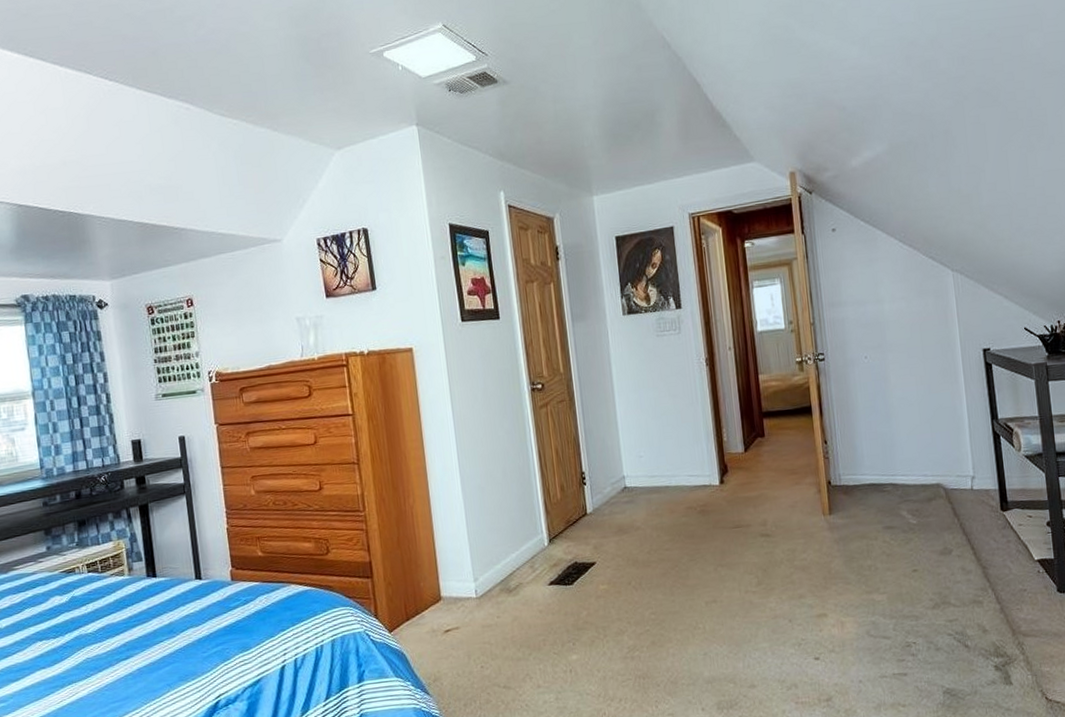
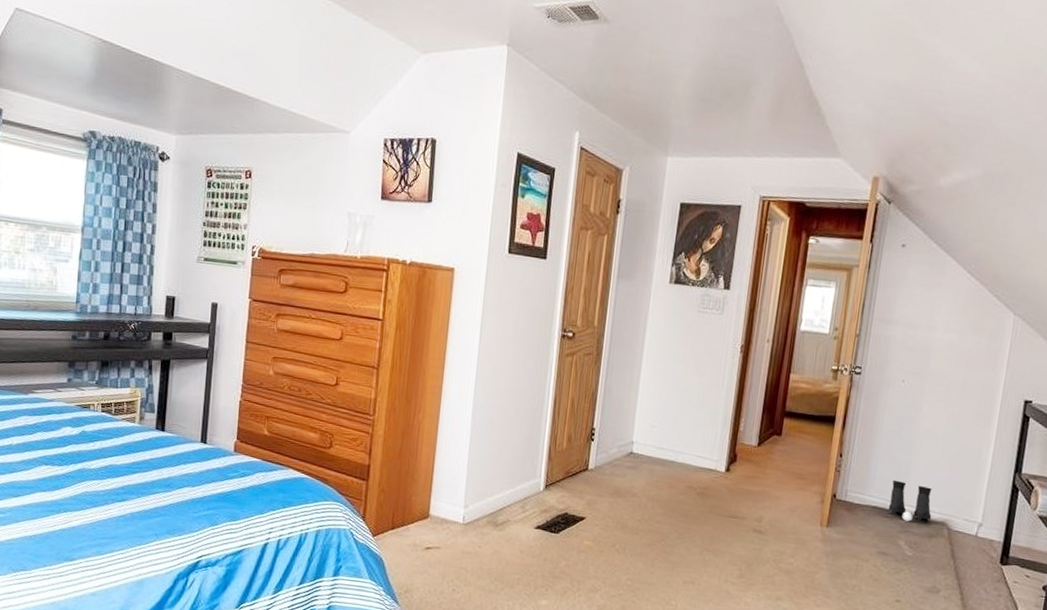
boots: none [880,453,926,491] -> present [888,479,932,522]

